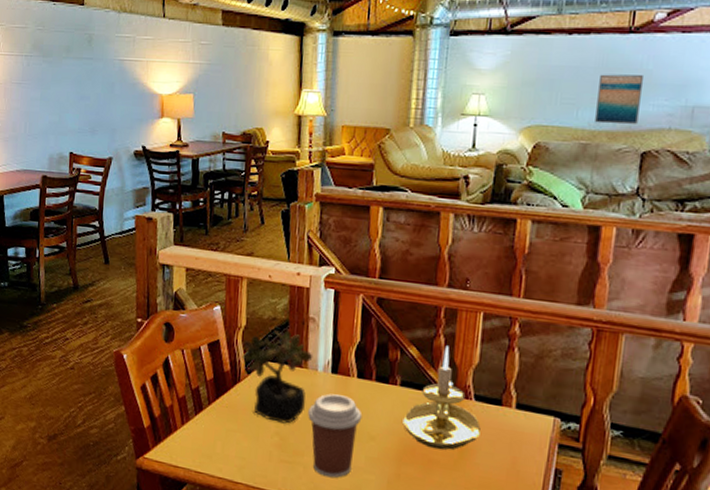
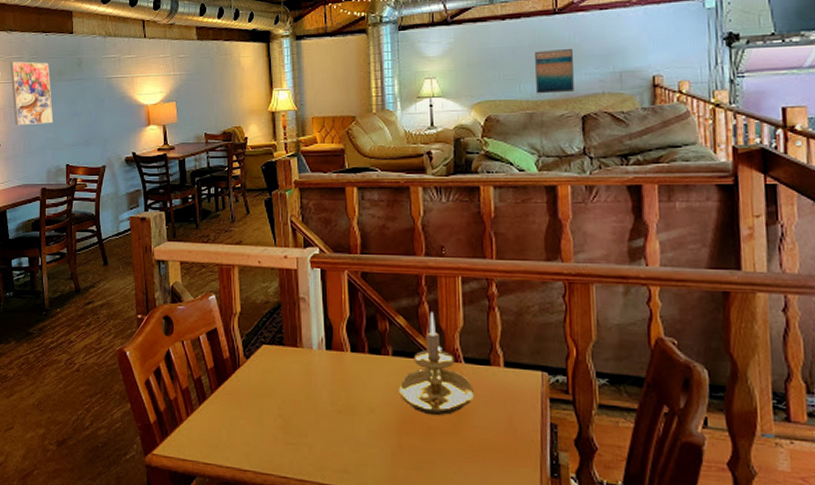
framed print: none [12,32,58,106] -> present [10,61,54,125]
succulent plant: present [242,330,313,424] -> none [239,312,307,405]
coffee cup: present [308,393,363,478] -> none [308,370,360,456]

